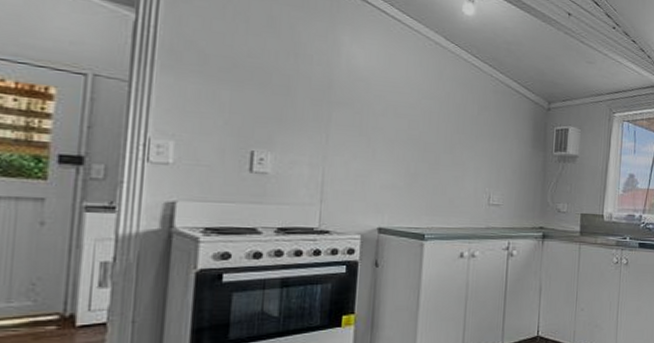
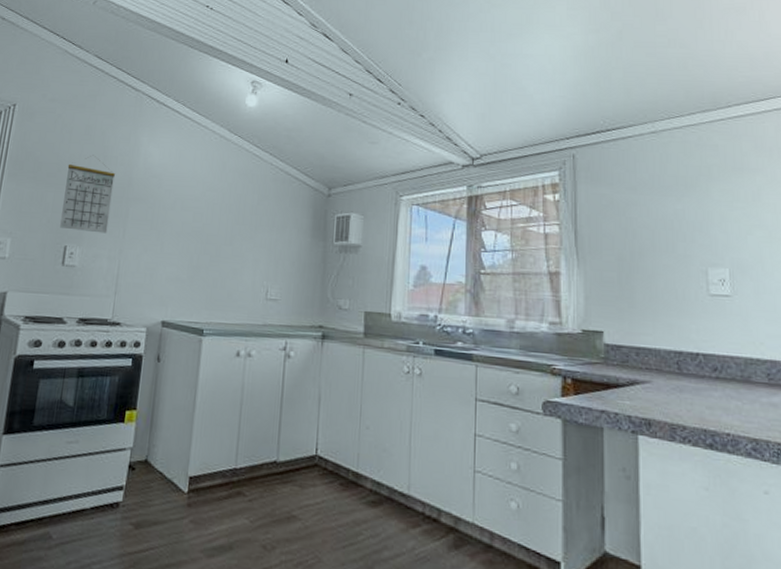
calendar: none [243,50,311,139] -> present [60,155,115,234]

